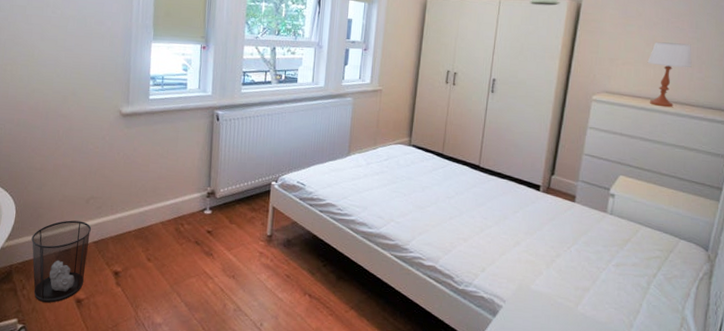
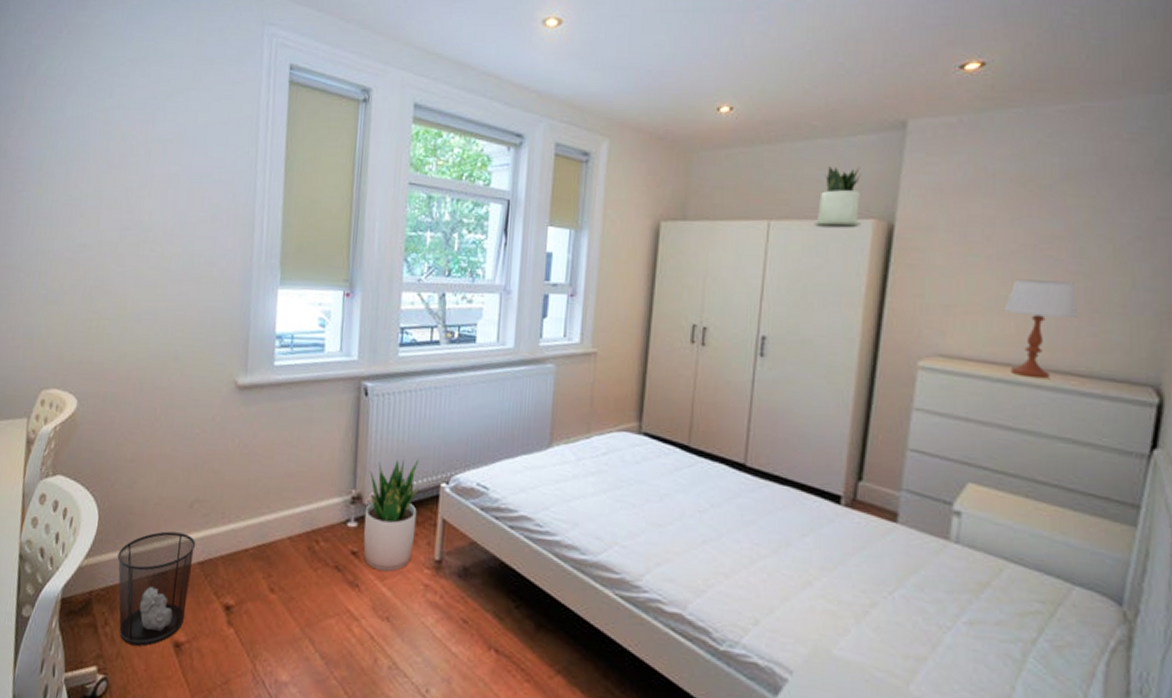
planter: none [216,165,257,244] -> present [363,459,421,572]

